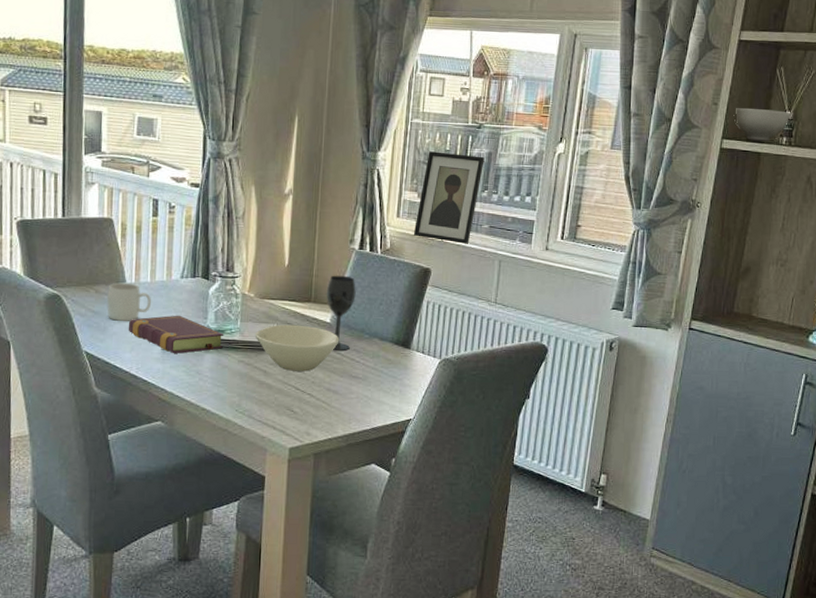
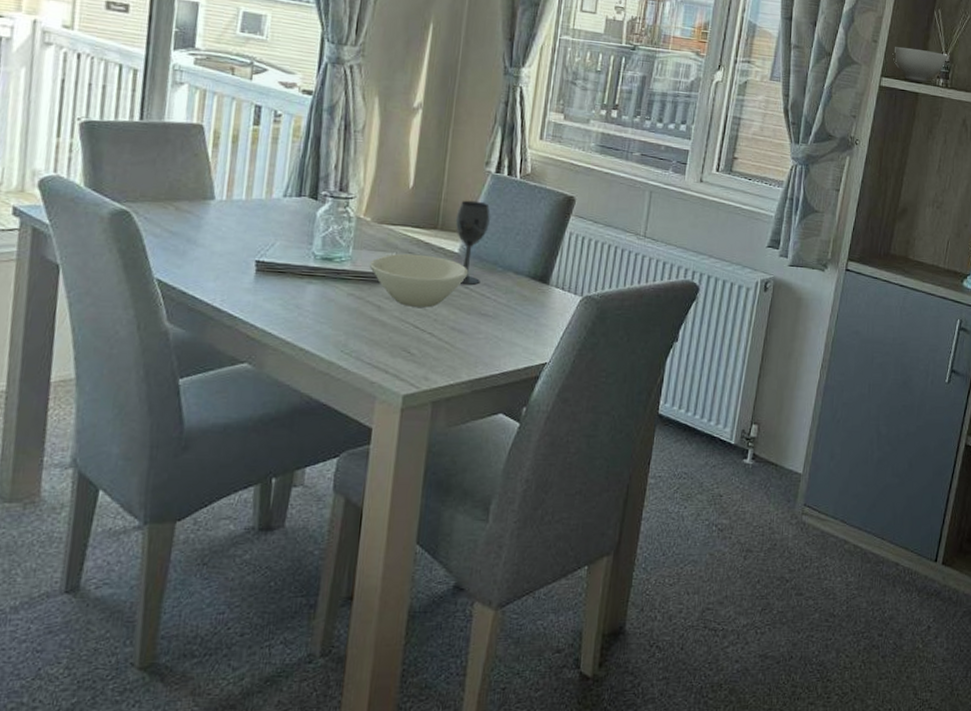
mug: present [107,282,152,321] -> none [188,199,246,245]
book: present [128,315,224,353] -> none [213,239,332,284]
picture frame: present [413,151,485,244] -> none [557,71,638,172]

